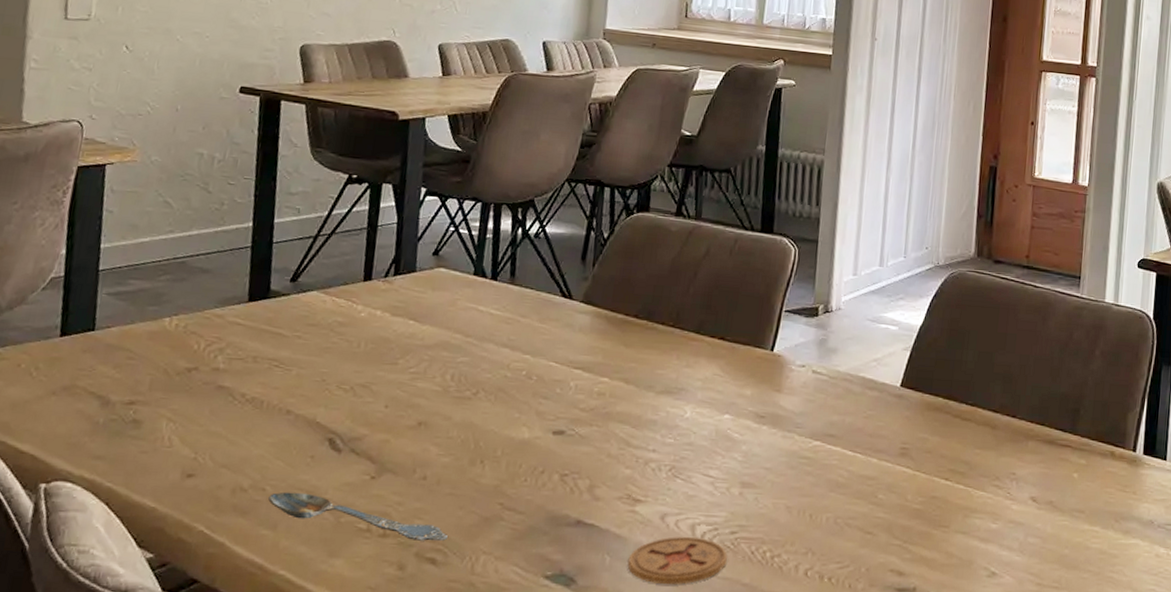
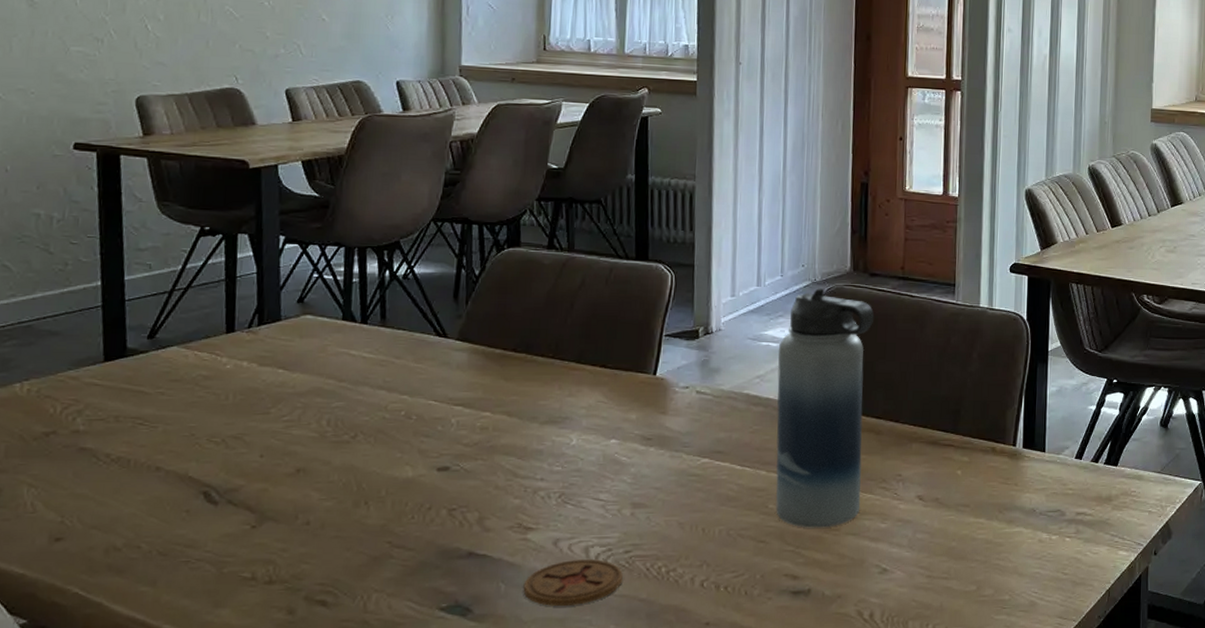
spoon: present [268,492,449,541] -> none [145,547,338,585]
water bottle: none [885,271,997,524] -> present [775,287,875,528]

